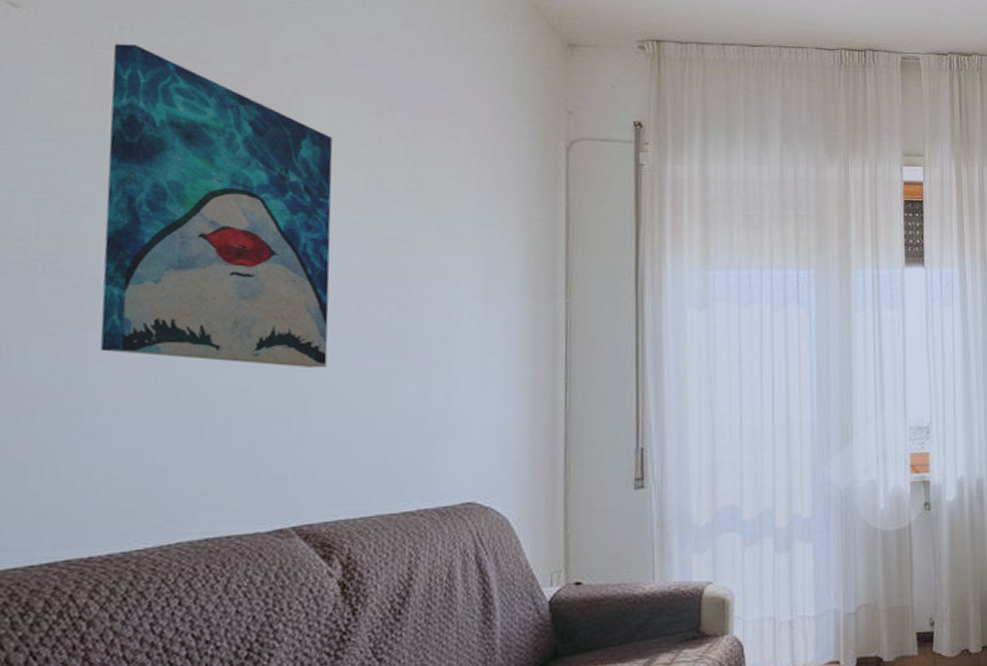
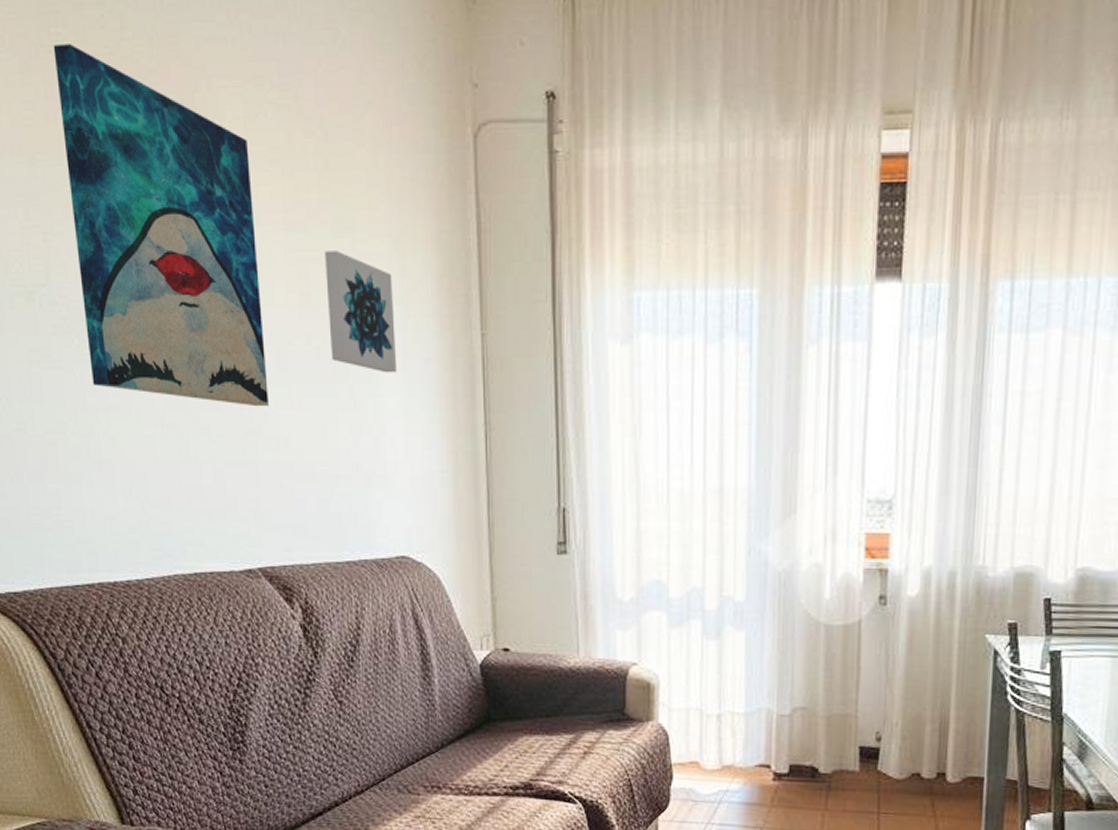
wall art: none [405,231,478,336] -> present [325,250,398,373]

